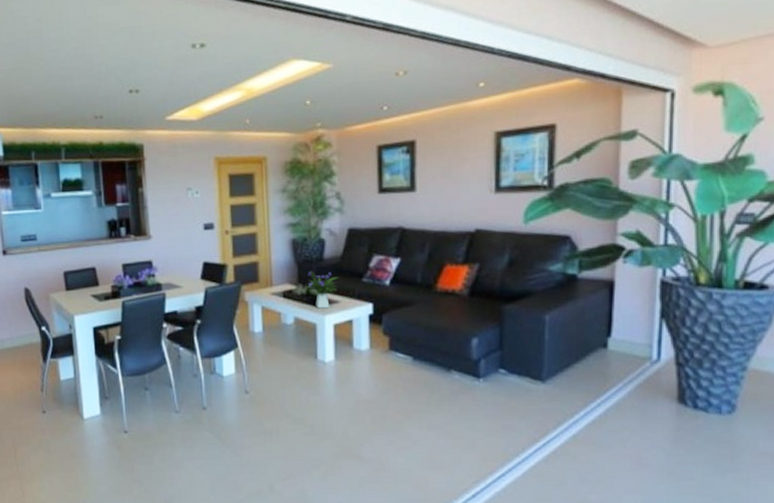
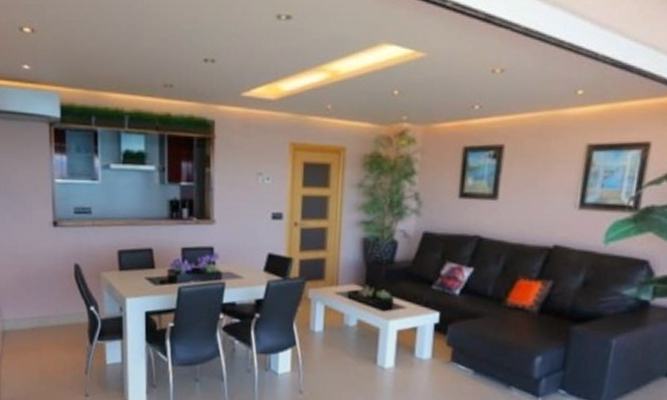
flower arrangement: present [306,270,339,309] -> none [373,272,408,314]

